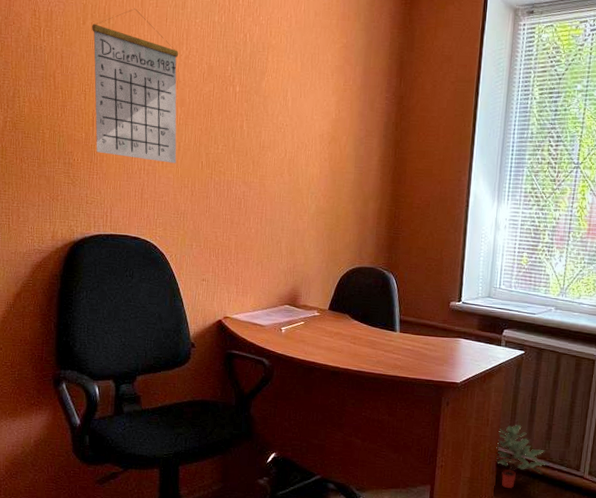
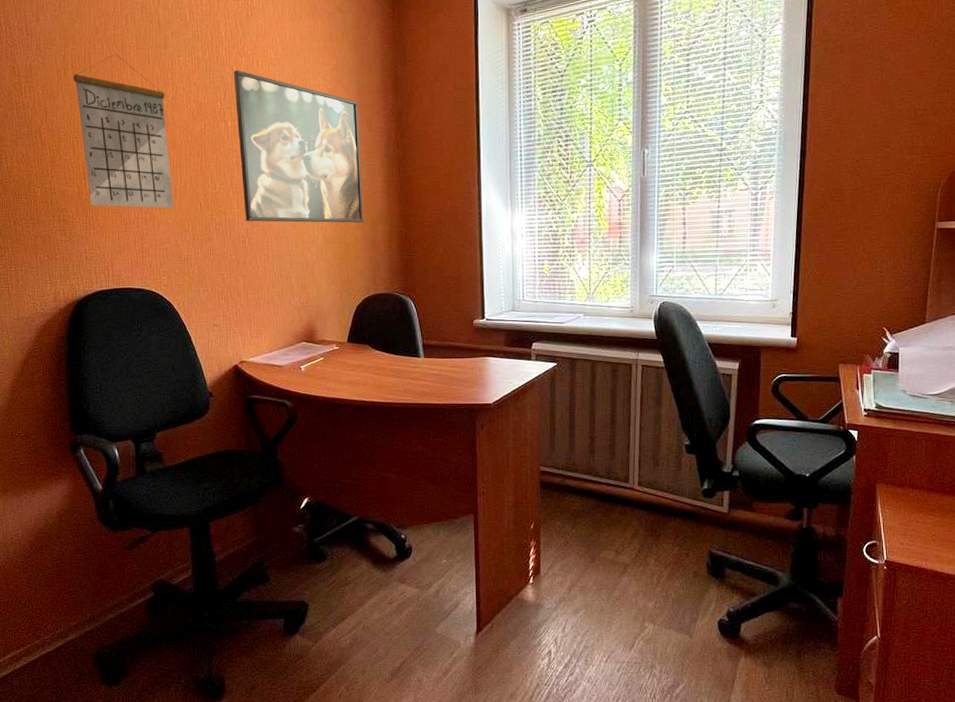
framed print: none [243,38,363,198] -> present [233,70,364,223]
potted plant: present [495,424,548,488] -> none [538,440,595,509]

